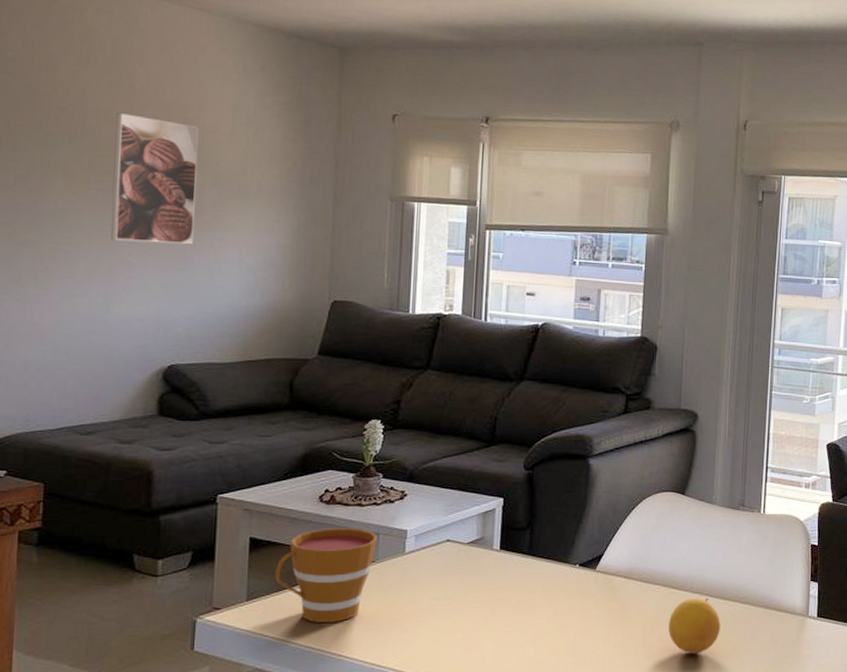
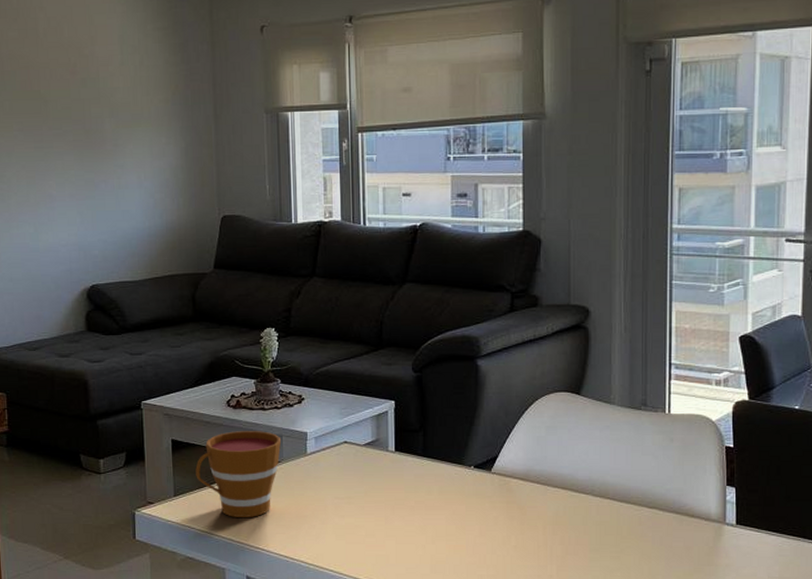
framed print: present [111,113,199,245] -> none [27,57,100,176]
fruit: present [668,597,721,654] -> none [569,501,627,558]

